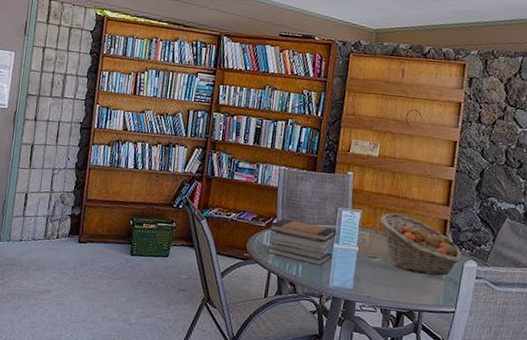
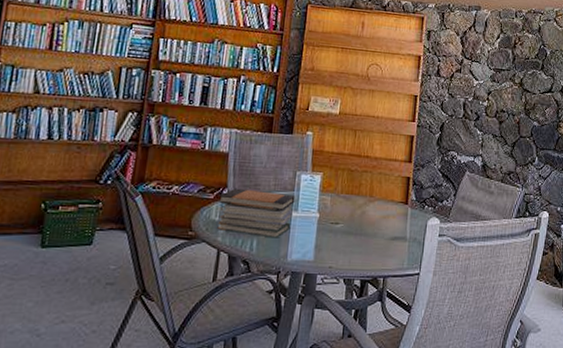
fruit basket: present [379,213,462,276] -> none [341,173,425,238]

